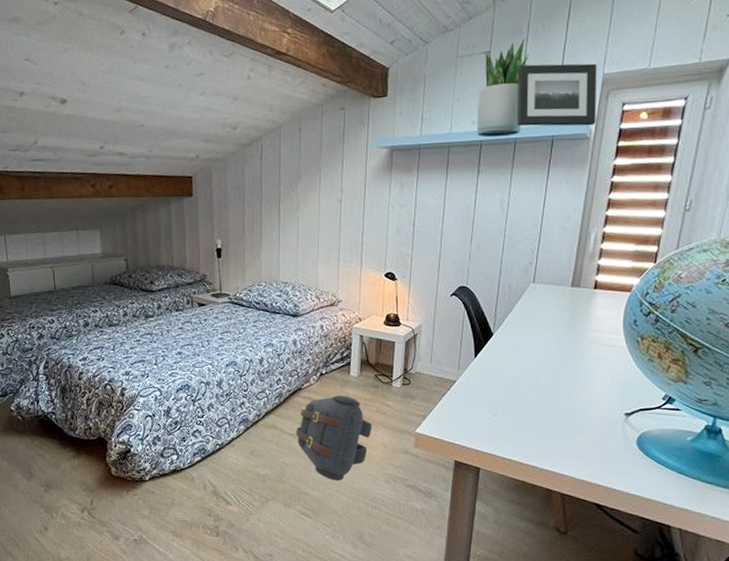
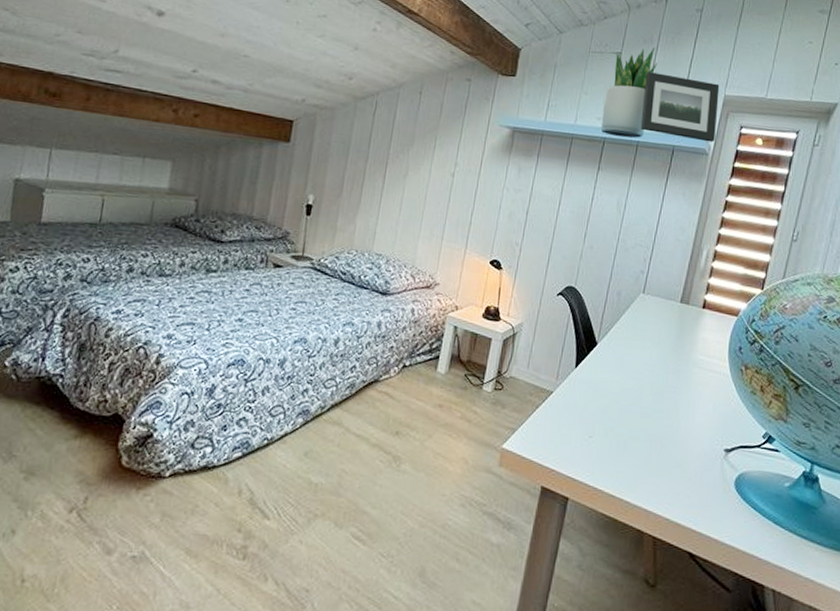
backpack: present [295,395,372,480] -> none [363,393,454,499]

